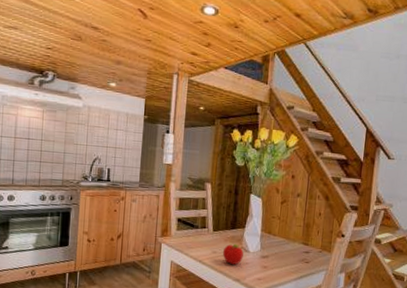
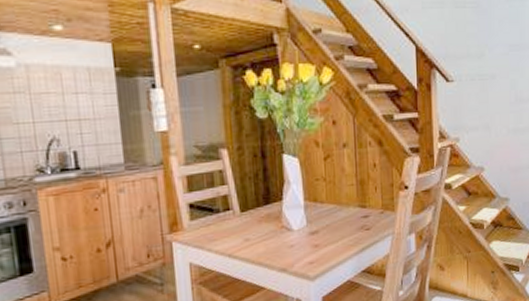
fruit: present [222,243,244,265] -> none [257,223,286,251]

